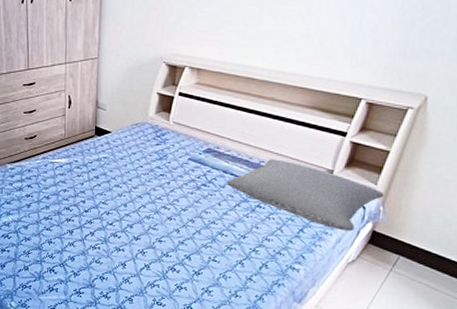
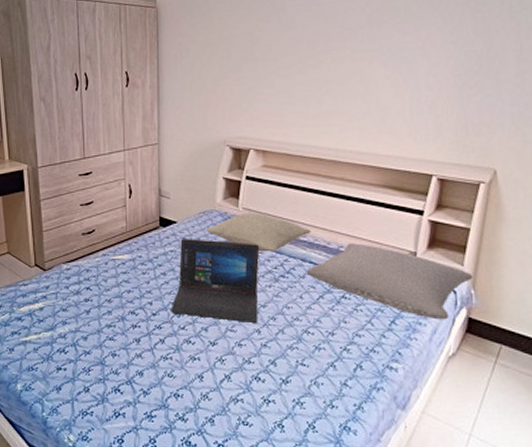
laptop: none [101,146,186,223] -> present [171,237,260,323]
pillow: none [137,127,236,164] -> present [206,213,311,252]

